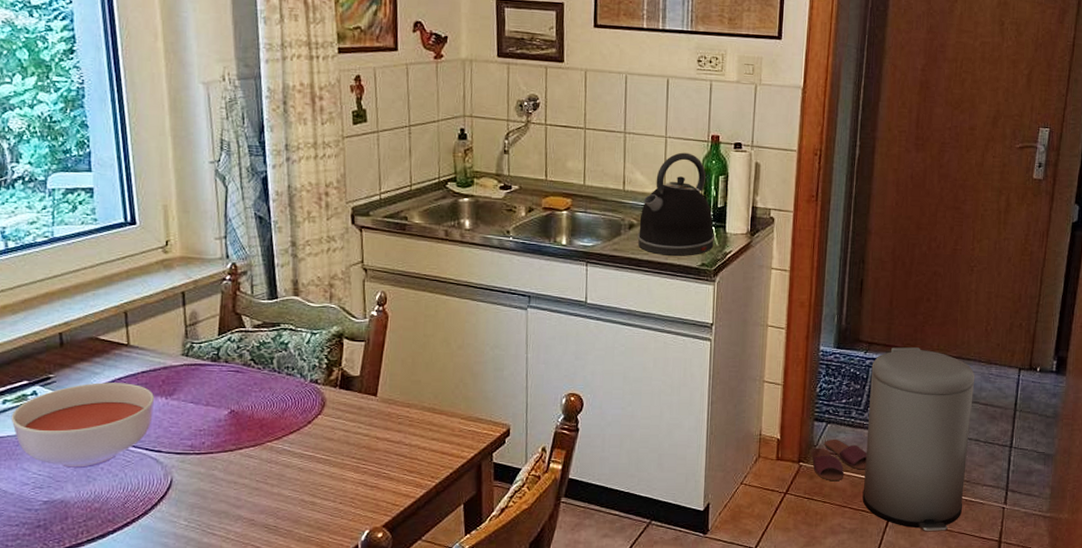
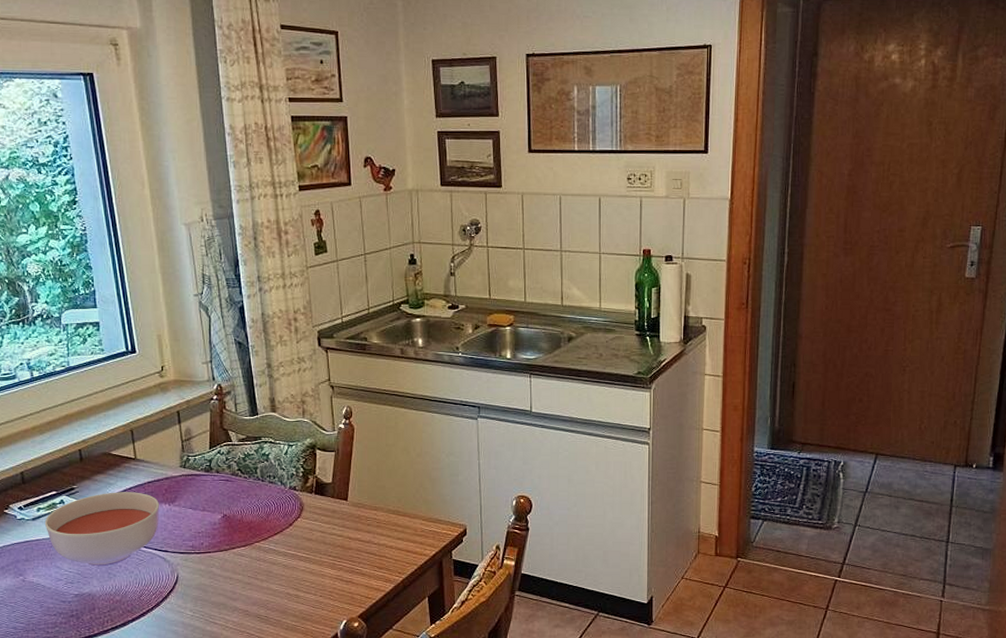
kettle: present [637,152,716,256] -> none [576,267,650,365]
slippers: present [810,439,867,482] -> none [748,535,803,576]
pedal bin: present [862,347,975,532] -> none [800,447,910,624]

